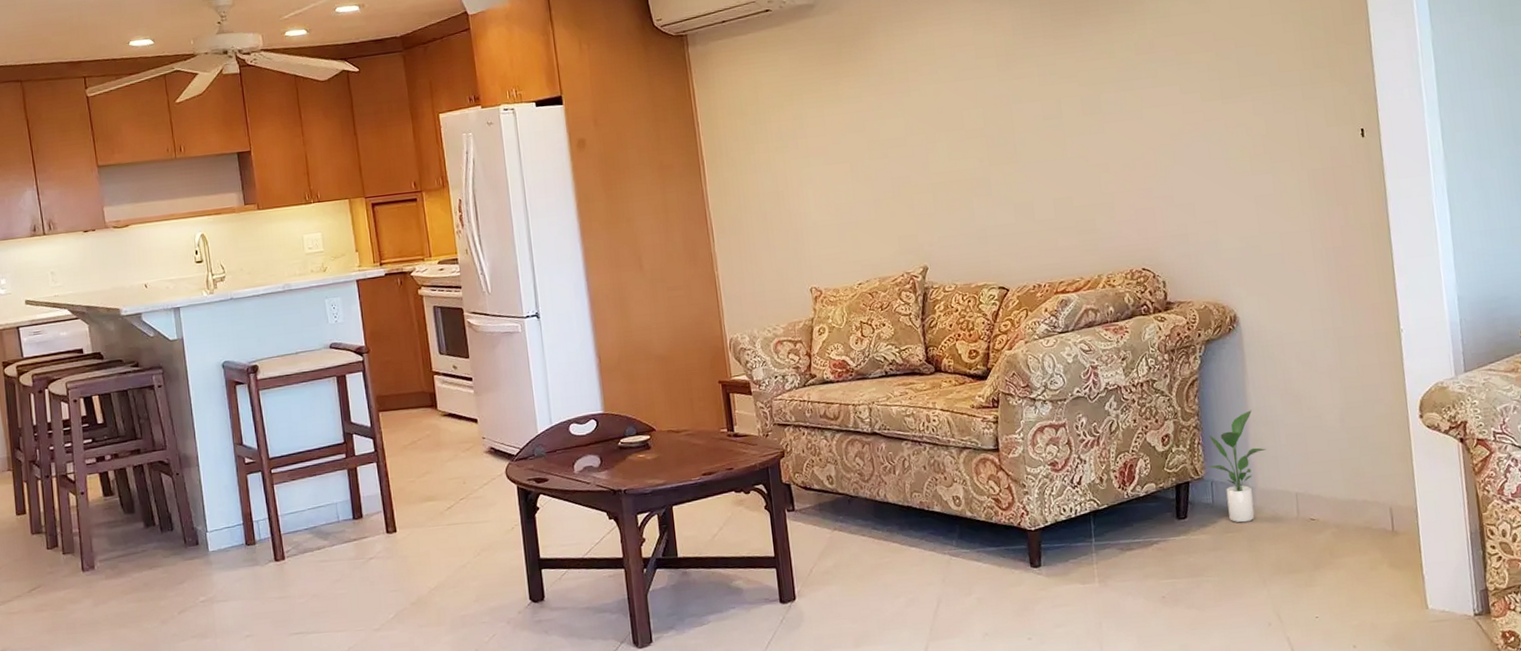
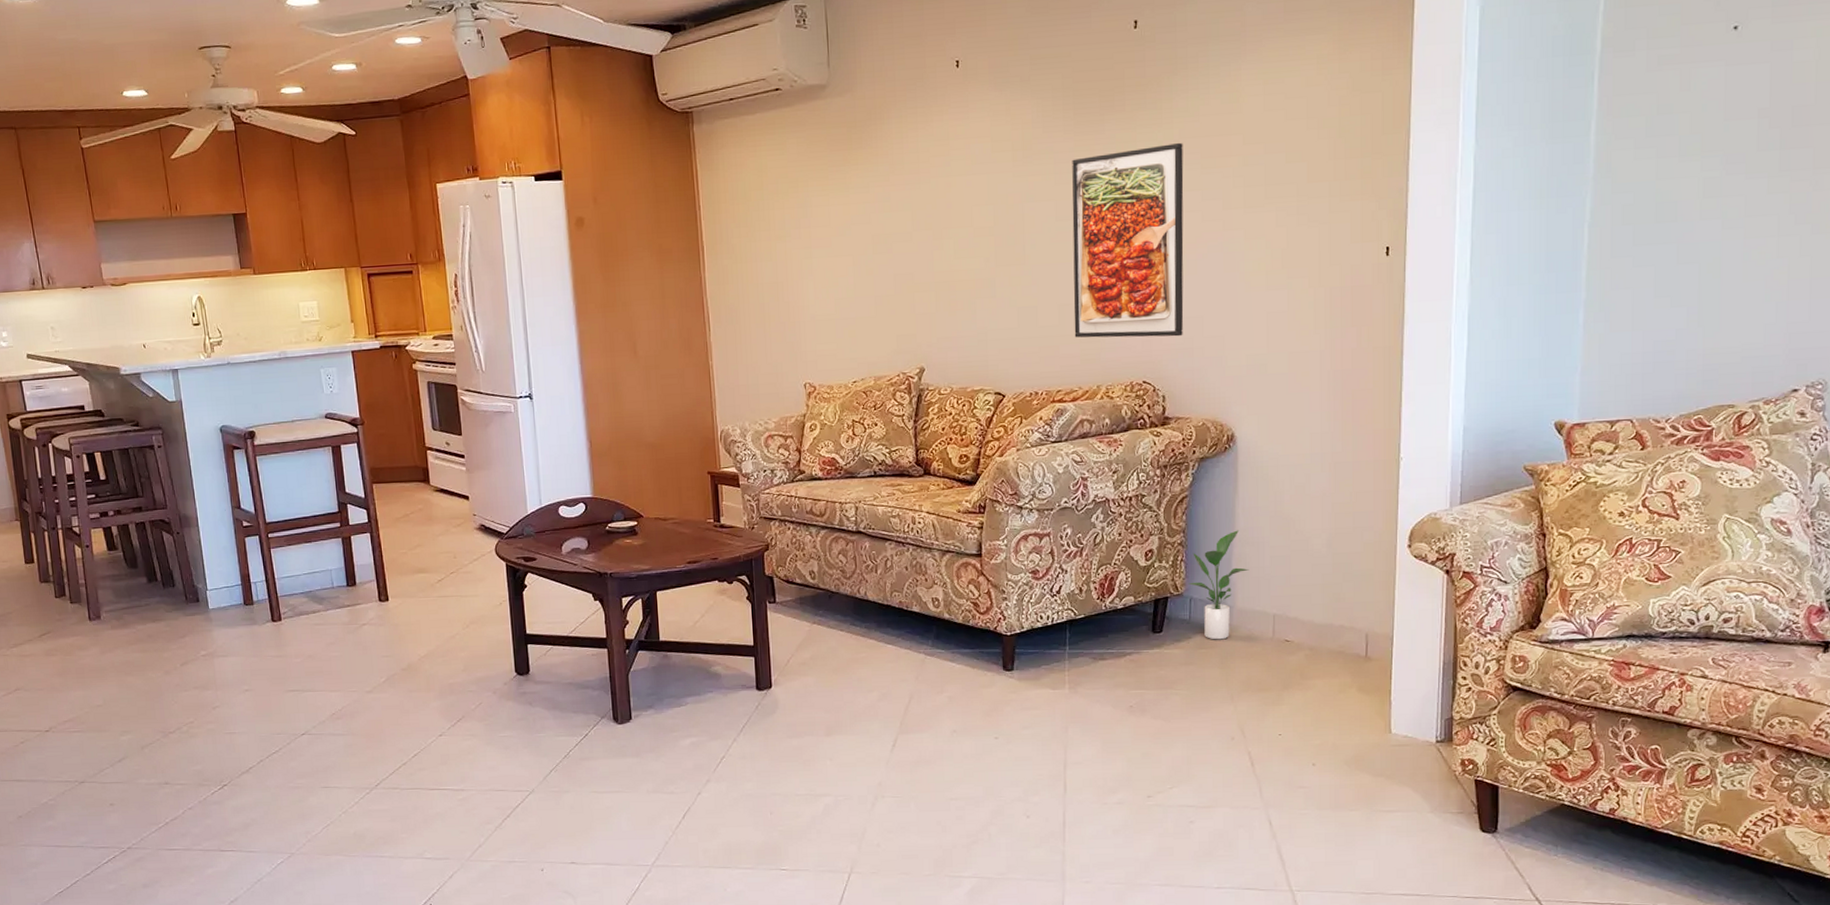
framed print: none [1054,41,1176,230] -> present [1072,142,1184,338]

